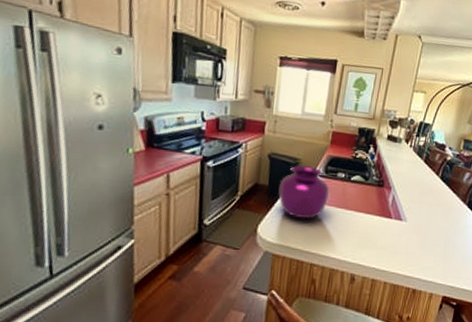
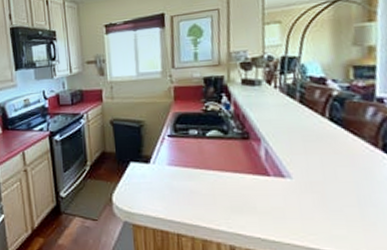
vase: present [278,165,329,219] -> none [126,127,184,185]

